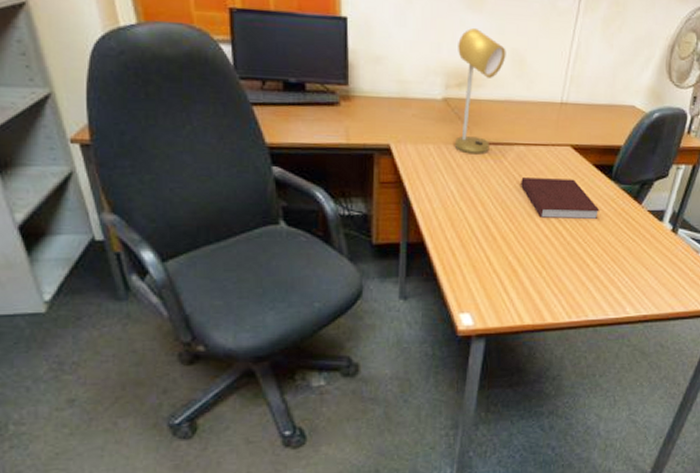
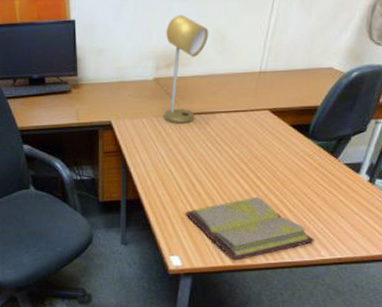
diary: none [478,243,620,319] -> present [185,196,315,261]
notebook: present [521,178,600,219] -> none [223,139,296,175]

